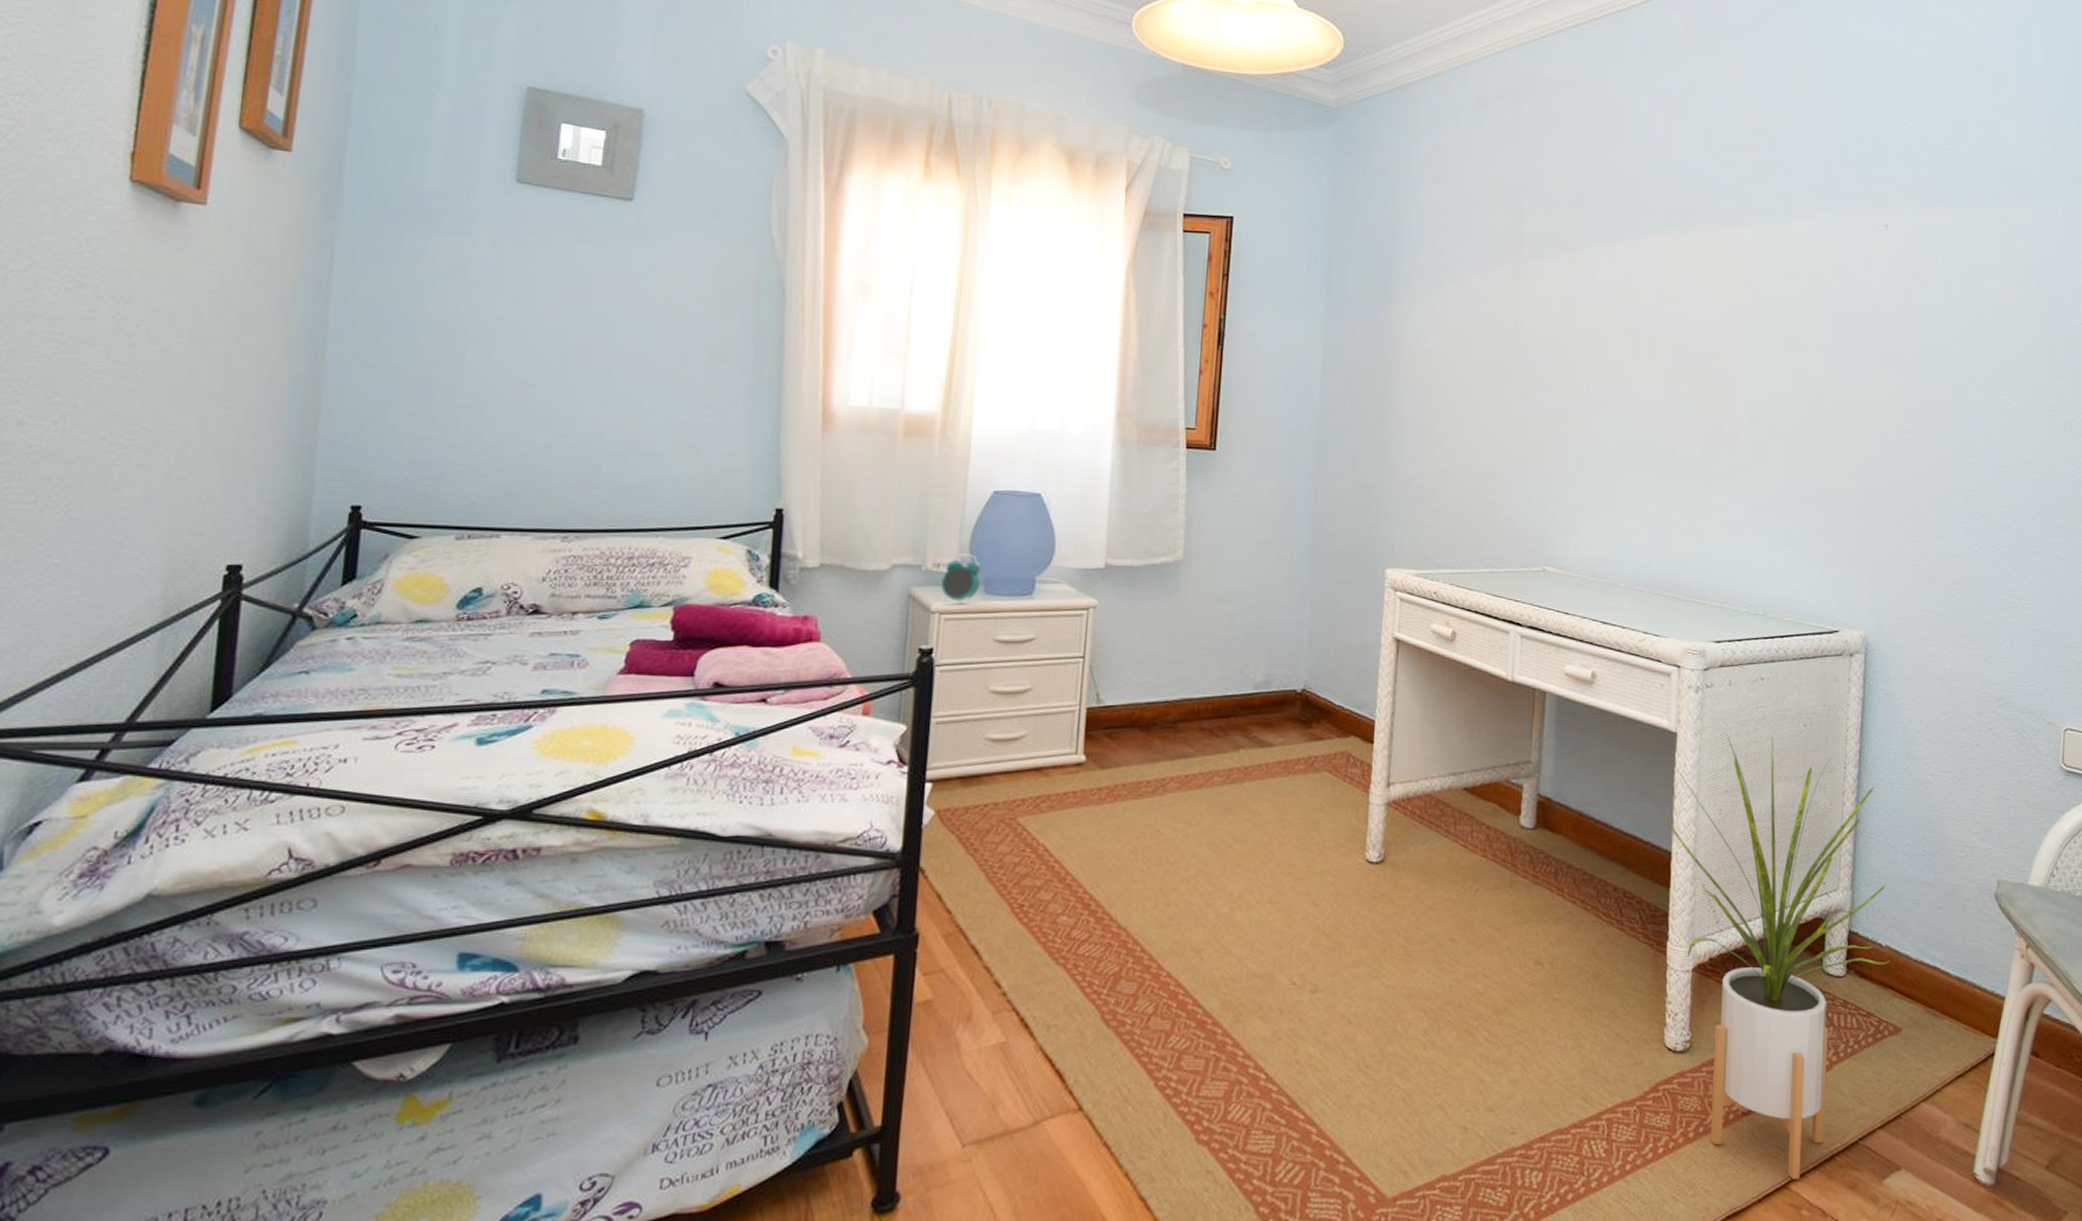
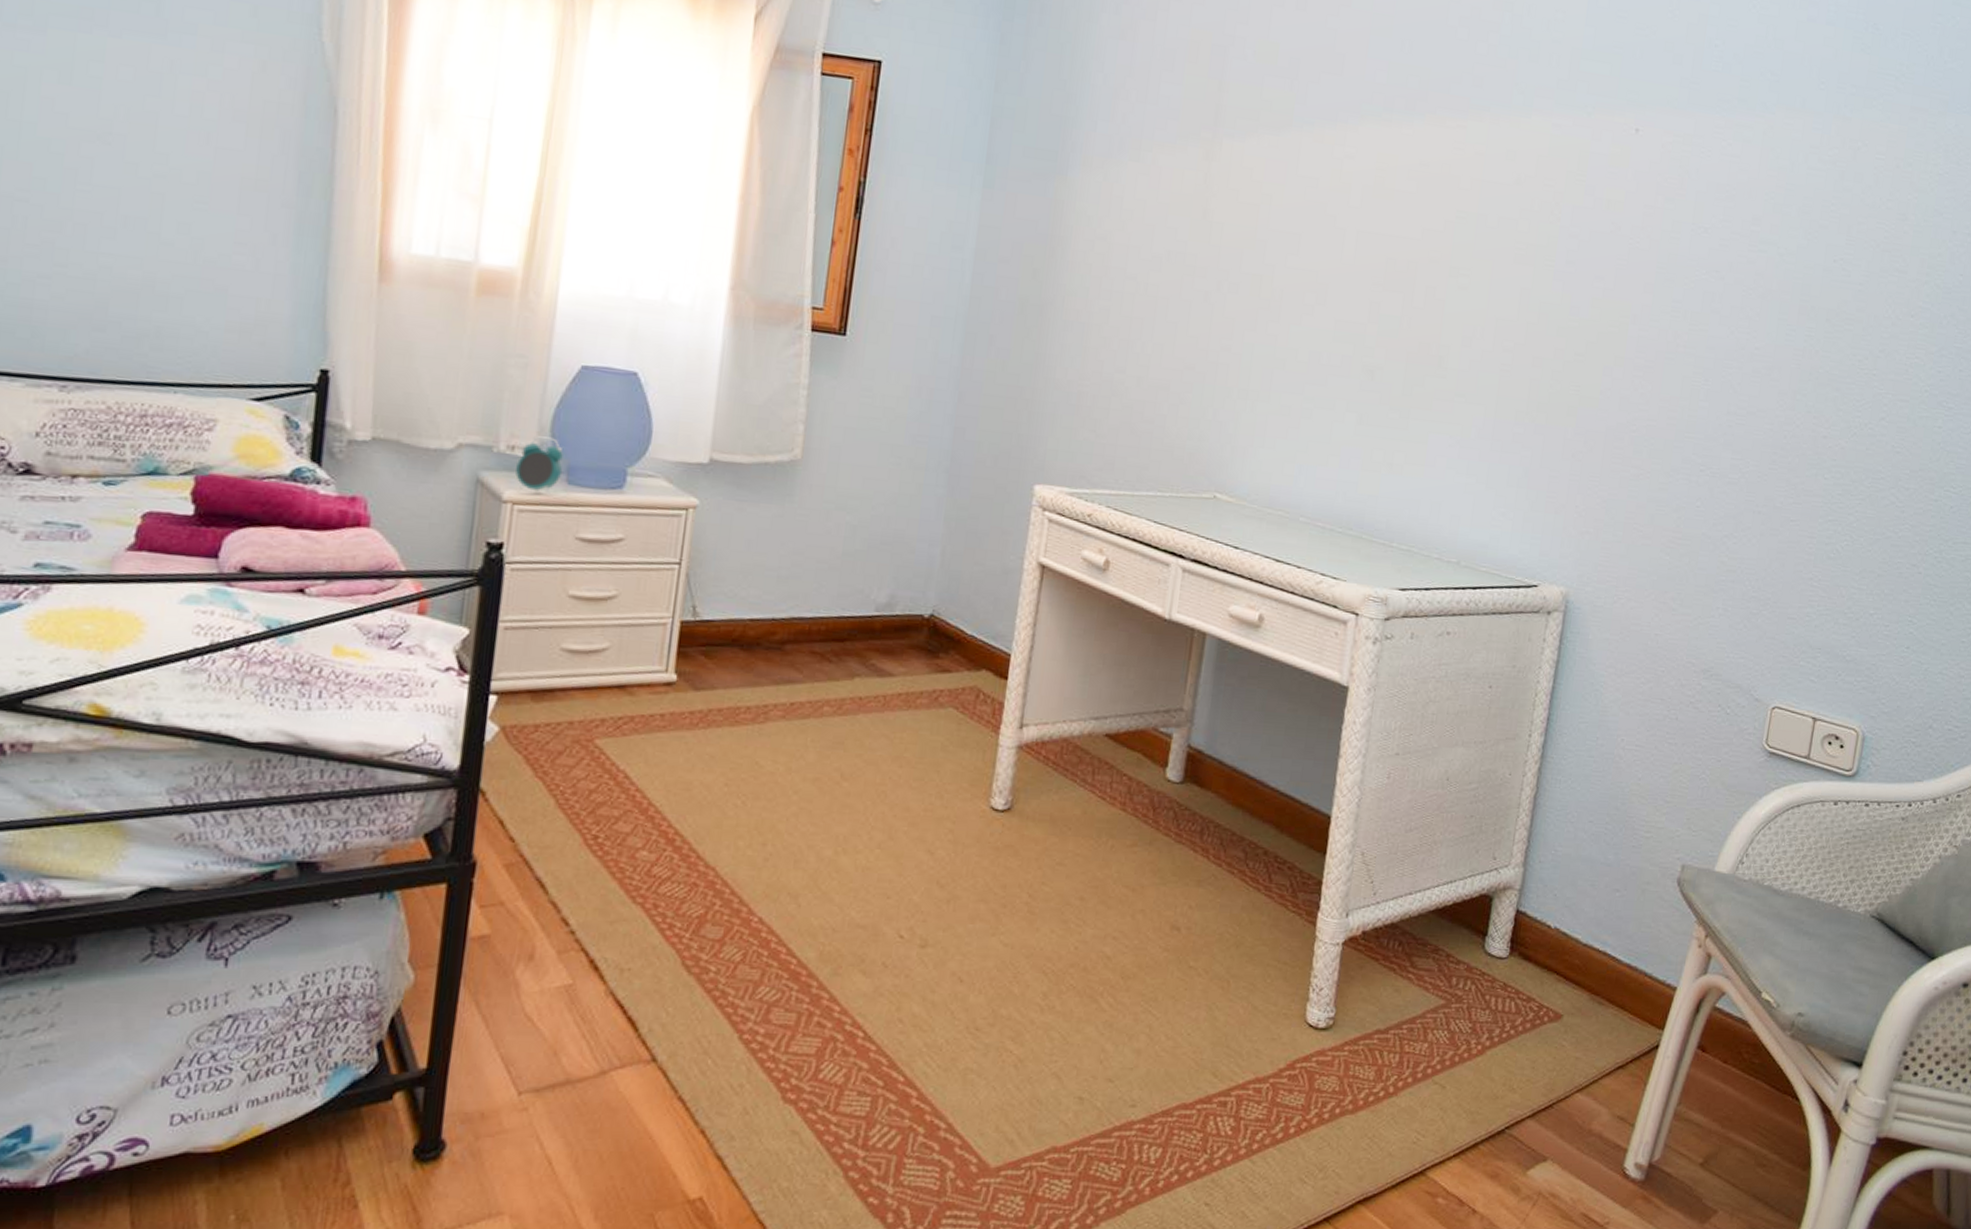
house plant: present [1664,734,1890,1180] -> none [1326,692,1562,1167]

